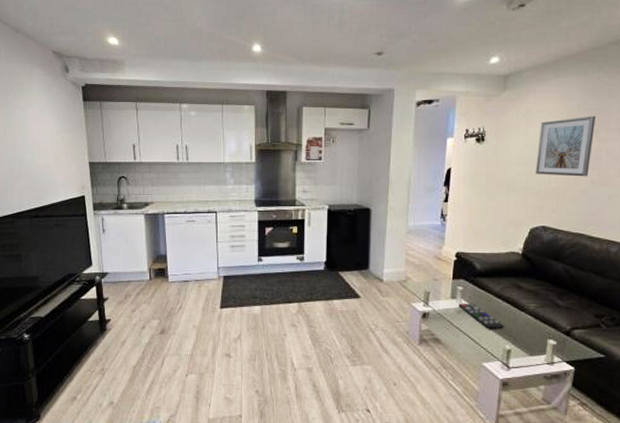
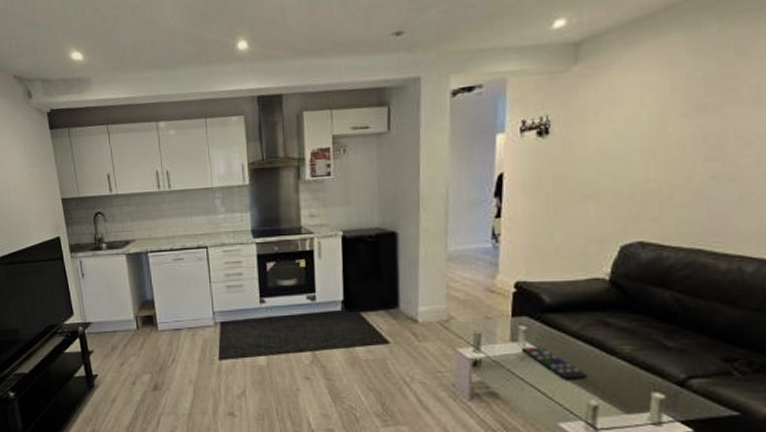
picture frame: present [535,115,596,177] -> none [624,84,717,173]

